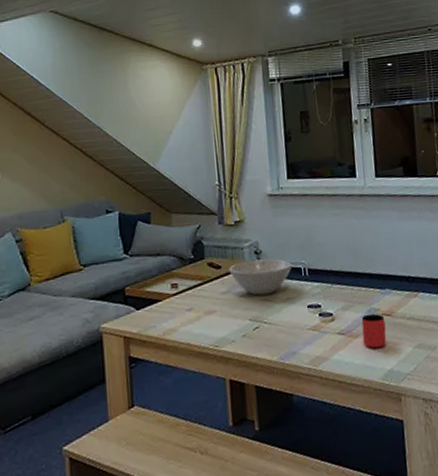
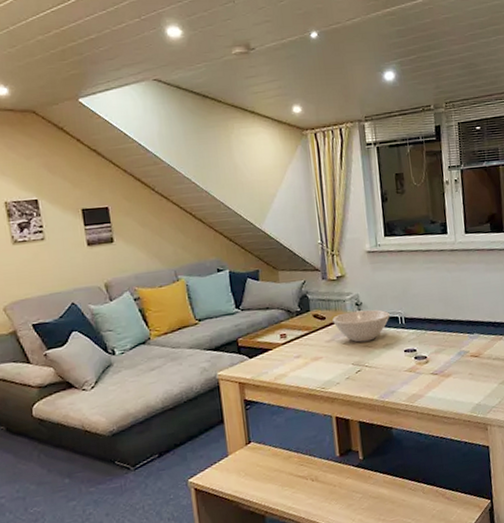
cup: present [361,313,386,349] -> none [452,355,475,386]

